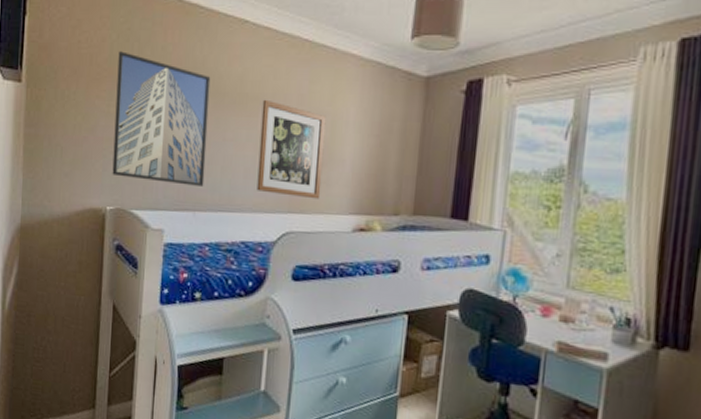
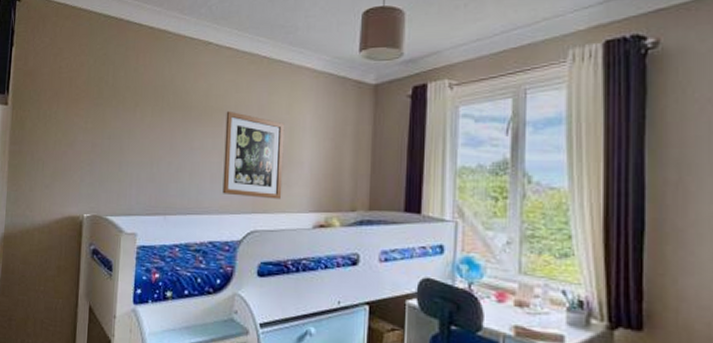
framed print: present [112,51,211,186] -> none [89,74,179,192]

